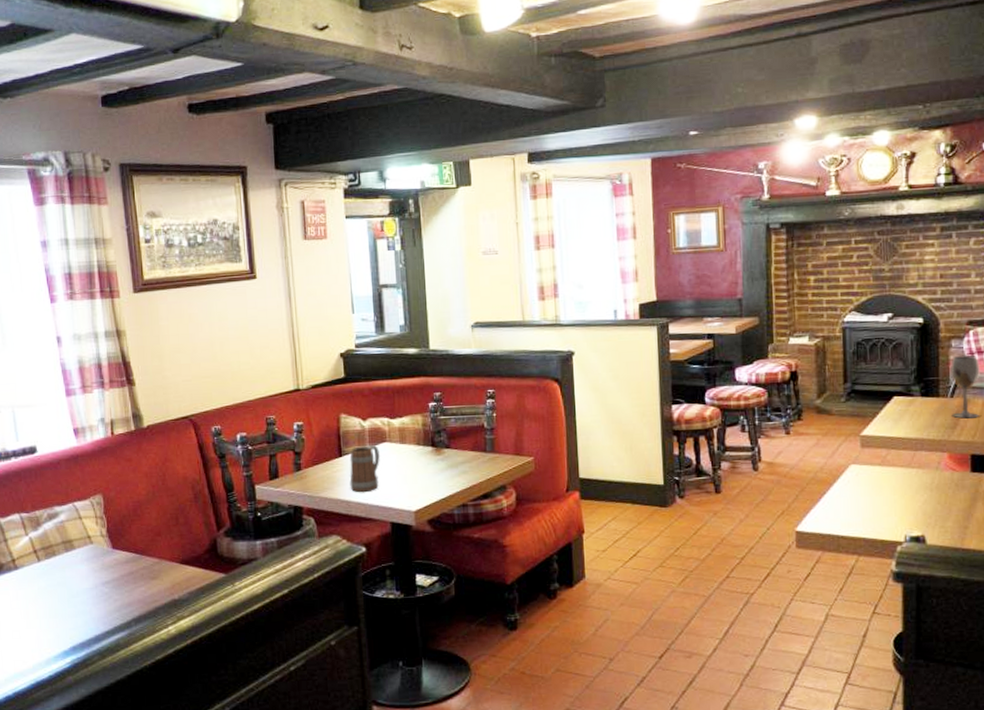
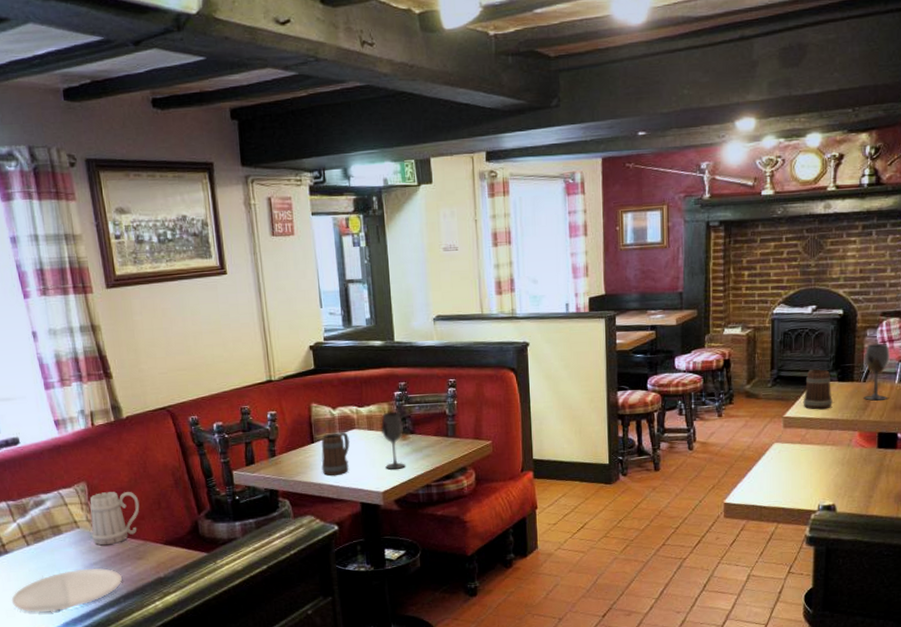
plate: none [18,588,135,635] -> present [11,568,123,613]
beer mug: none [105,505,157,563] -> present [89,492,140,546]
wine glass: none [413,424,440,488] -> present [380,411,405,471]
beer mug: none [882,383,916,428] -> present [803,369,832,410]

